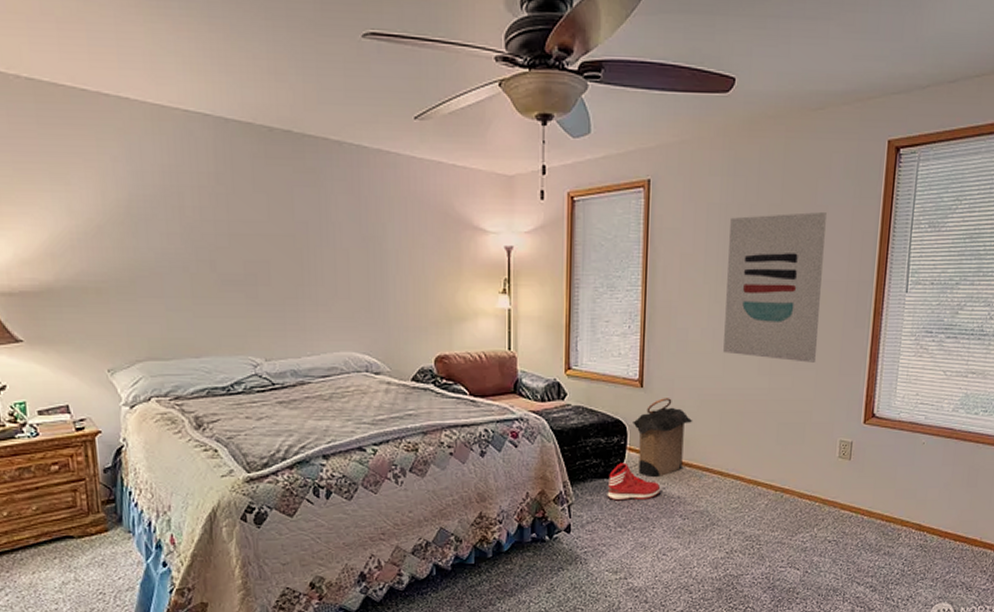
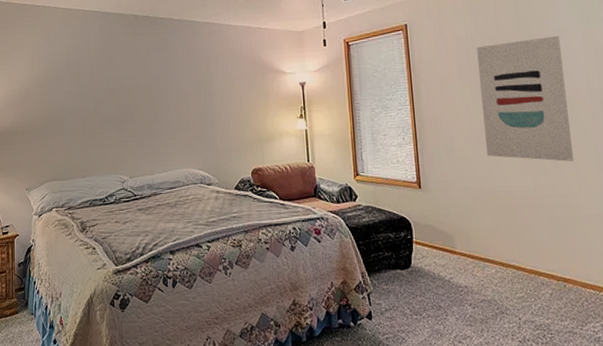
sneaker: present [607,462,661,501] -> none [400,255,449,290]
laundry hamper: present [633,398,693,478] -> none [416,197,469,269]

